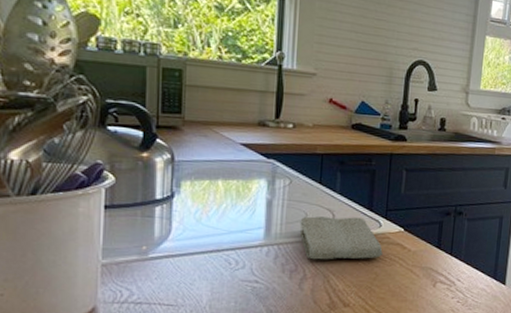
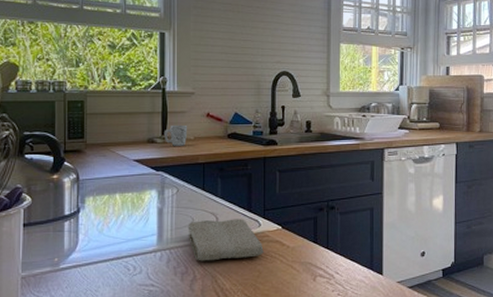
mug: none [277,108,307,133] -> present [164,124,188,146]

